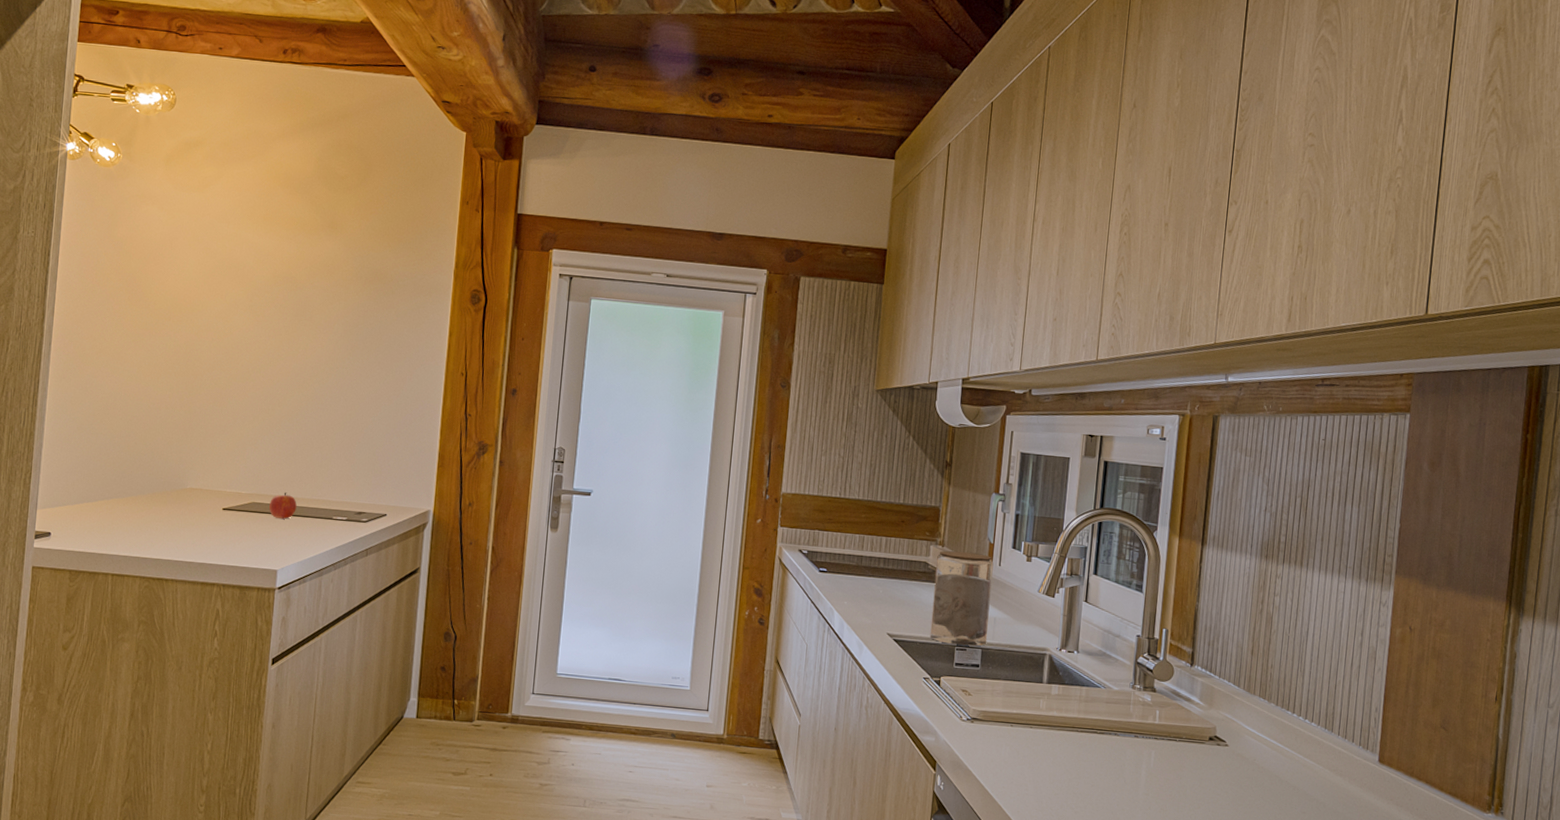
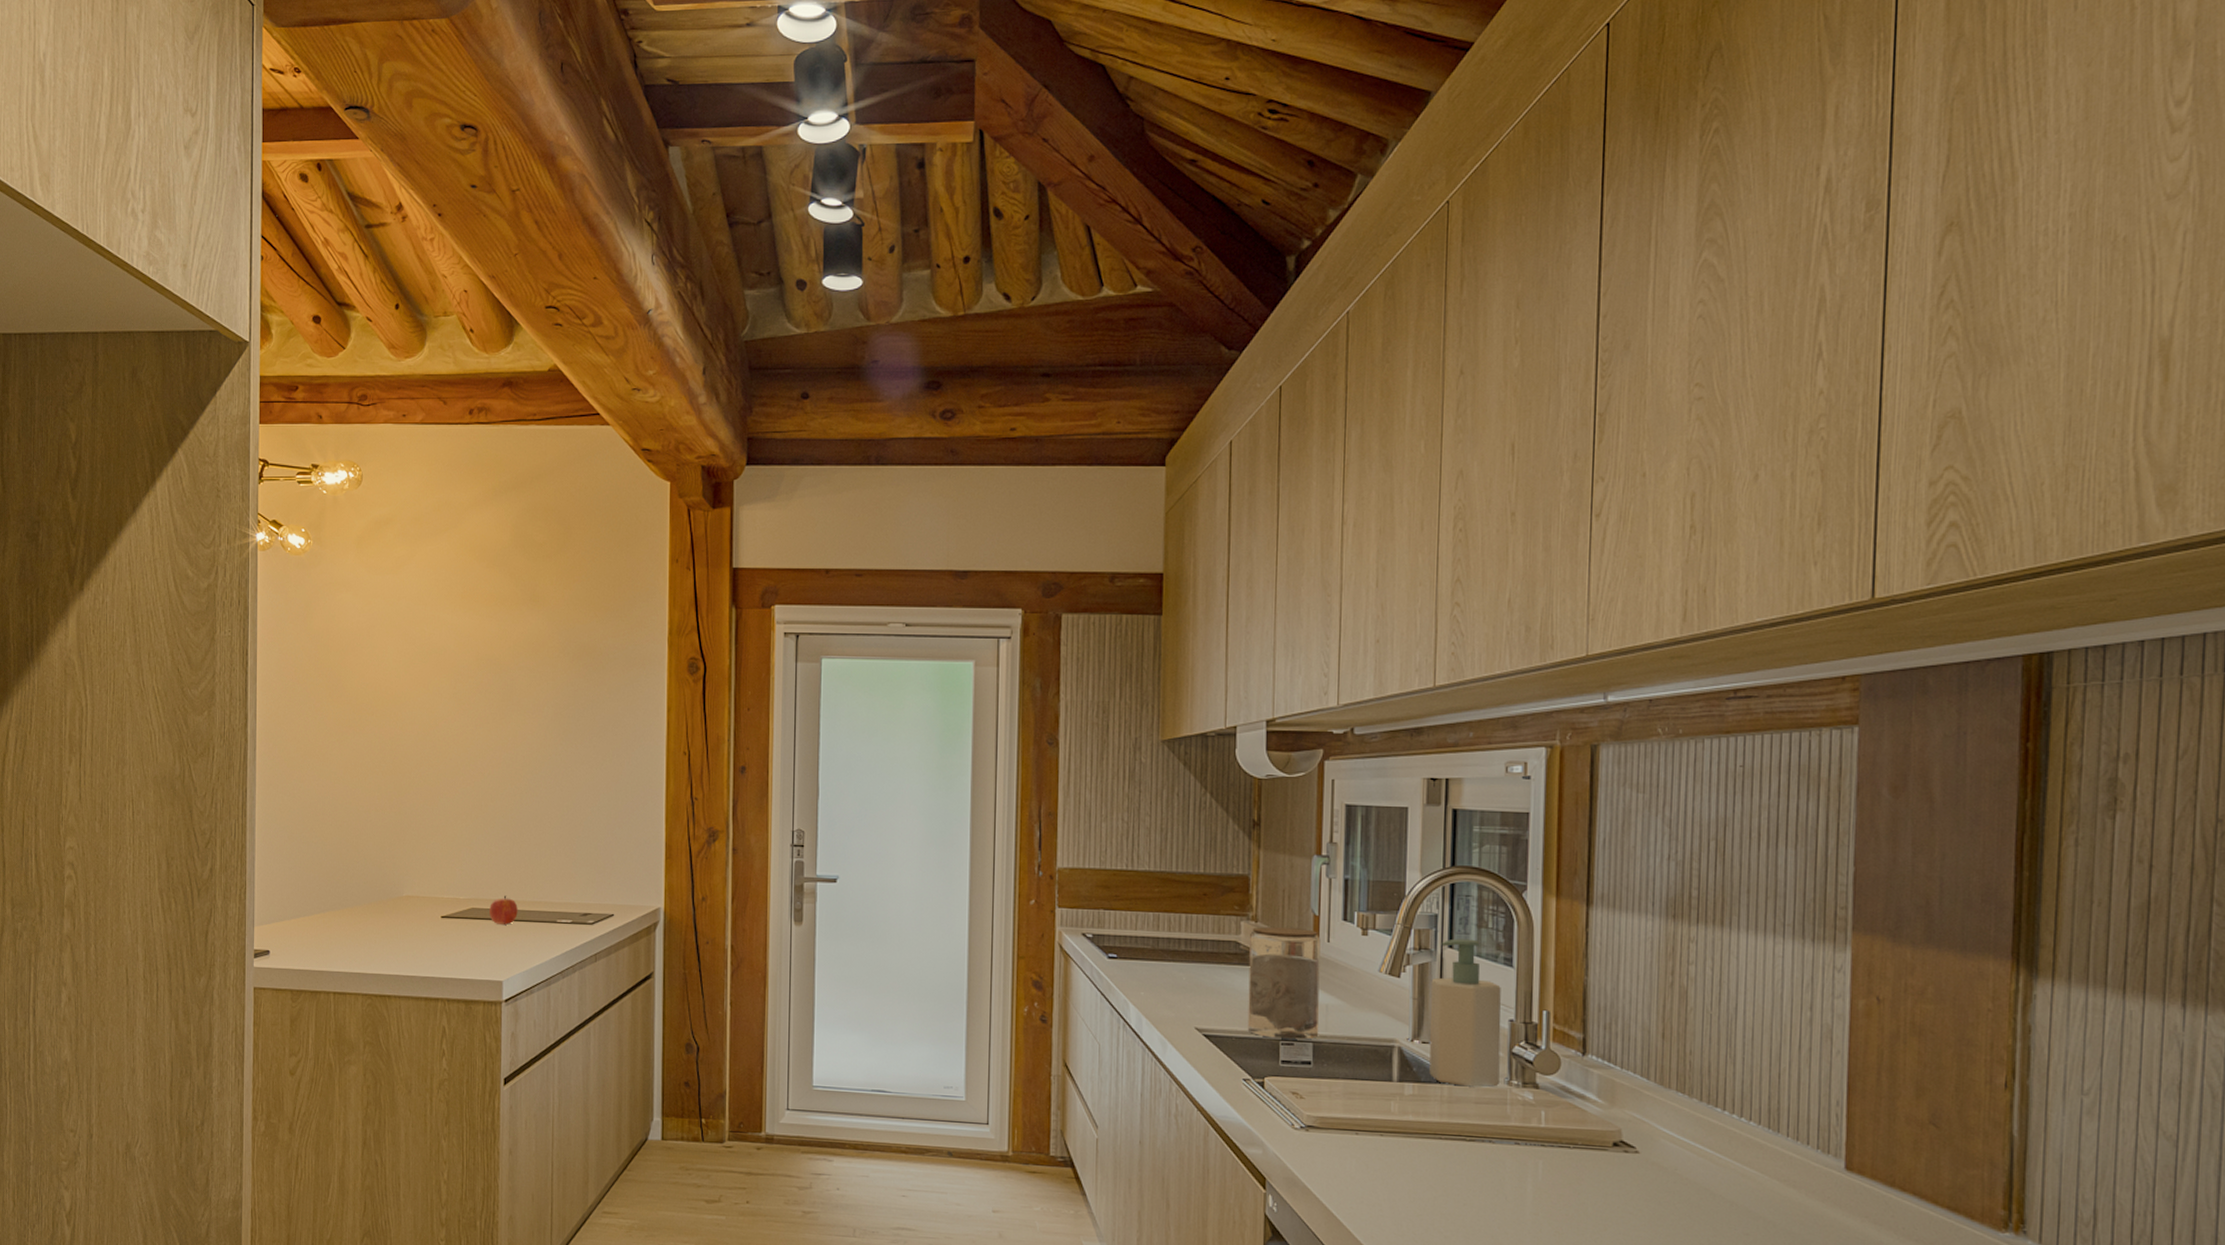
soap bottle: none [1072,567,1132,690] -> present [1429,938,1501,1087]

